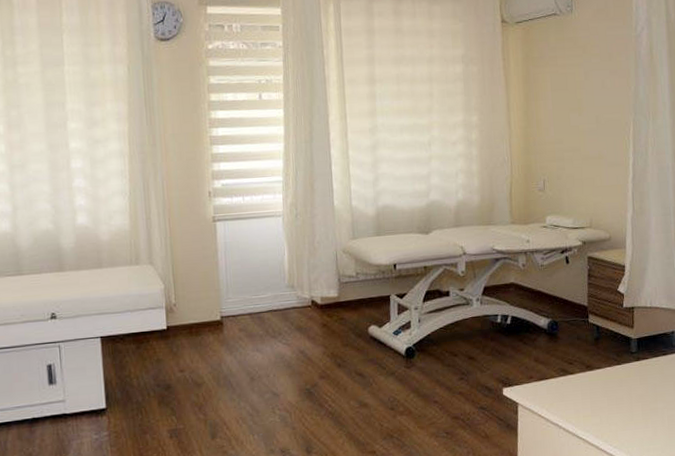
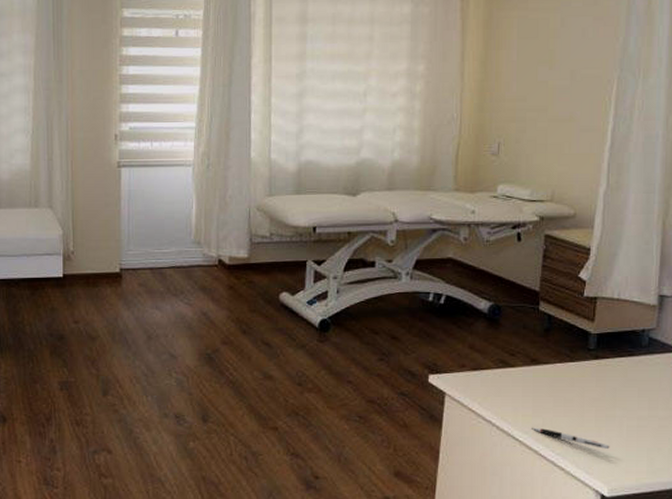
pen: none [592,425,656,439] -> present [532,427,610,450]

